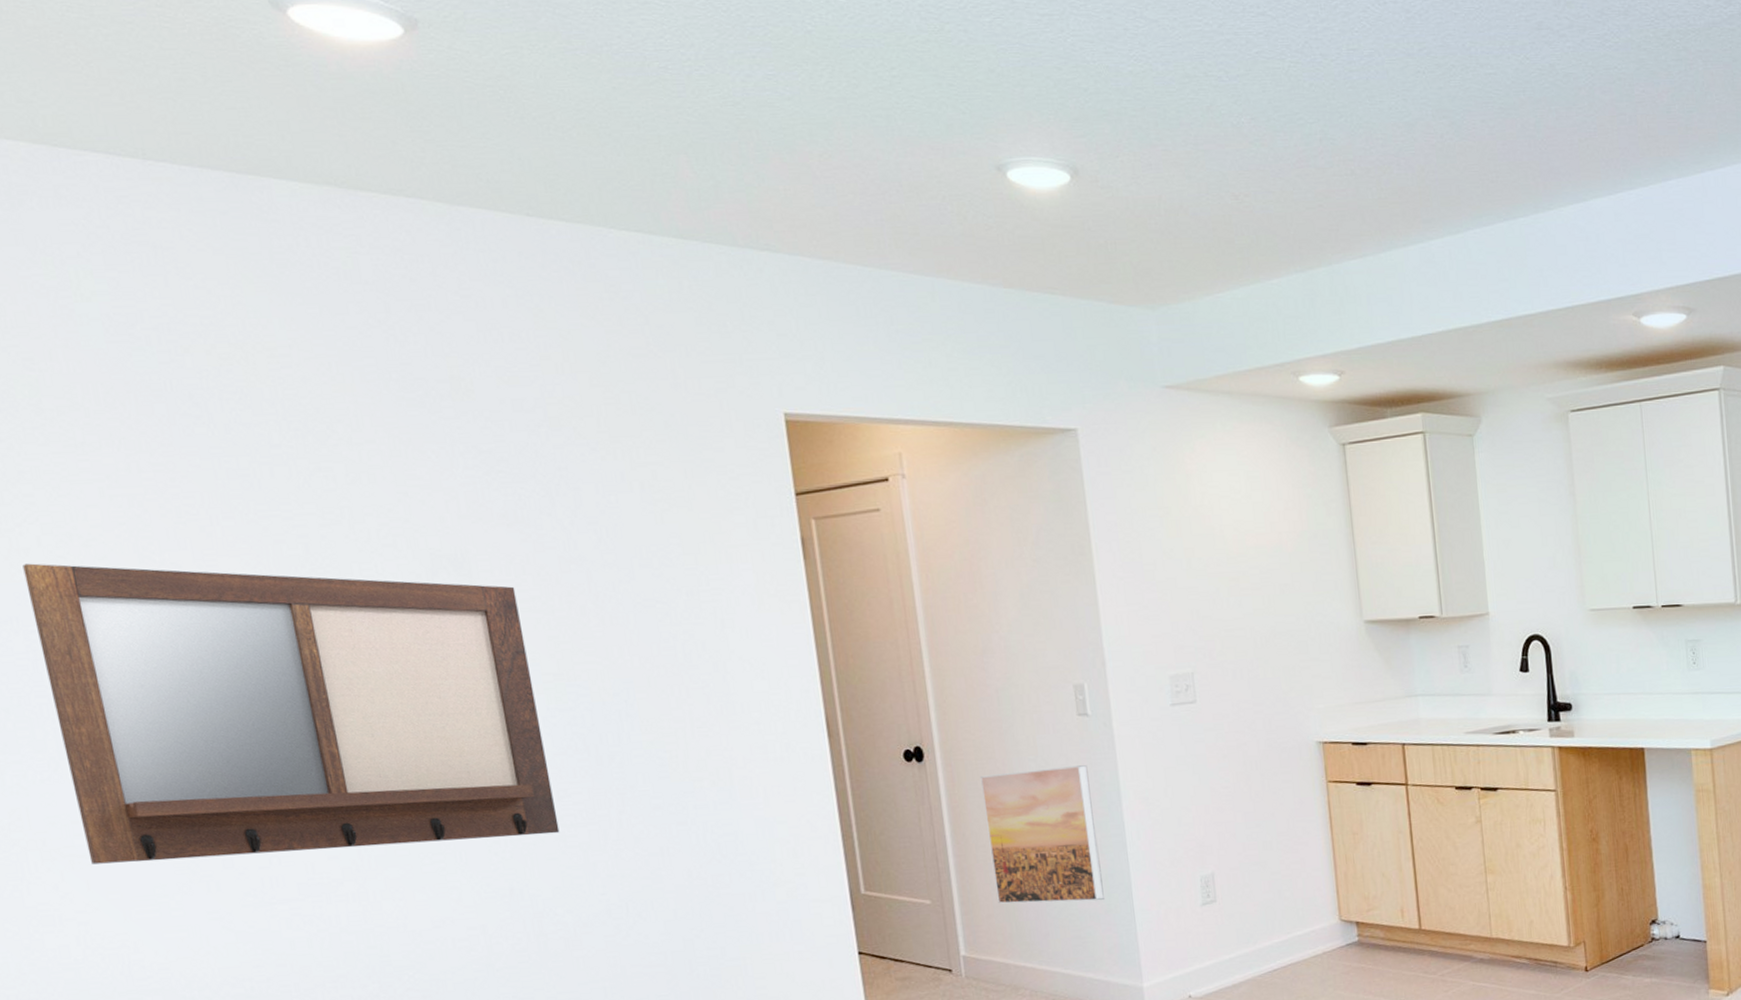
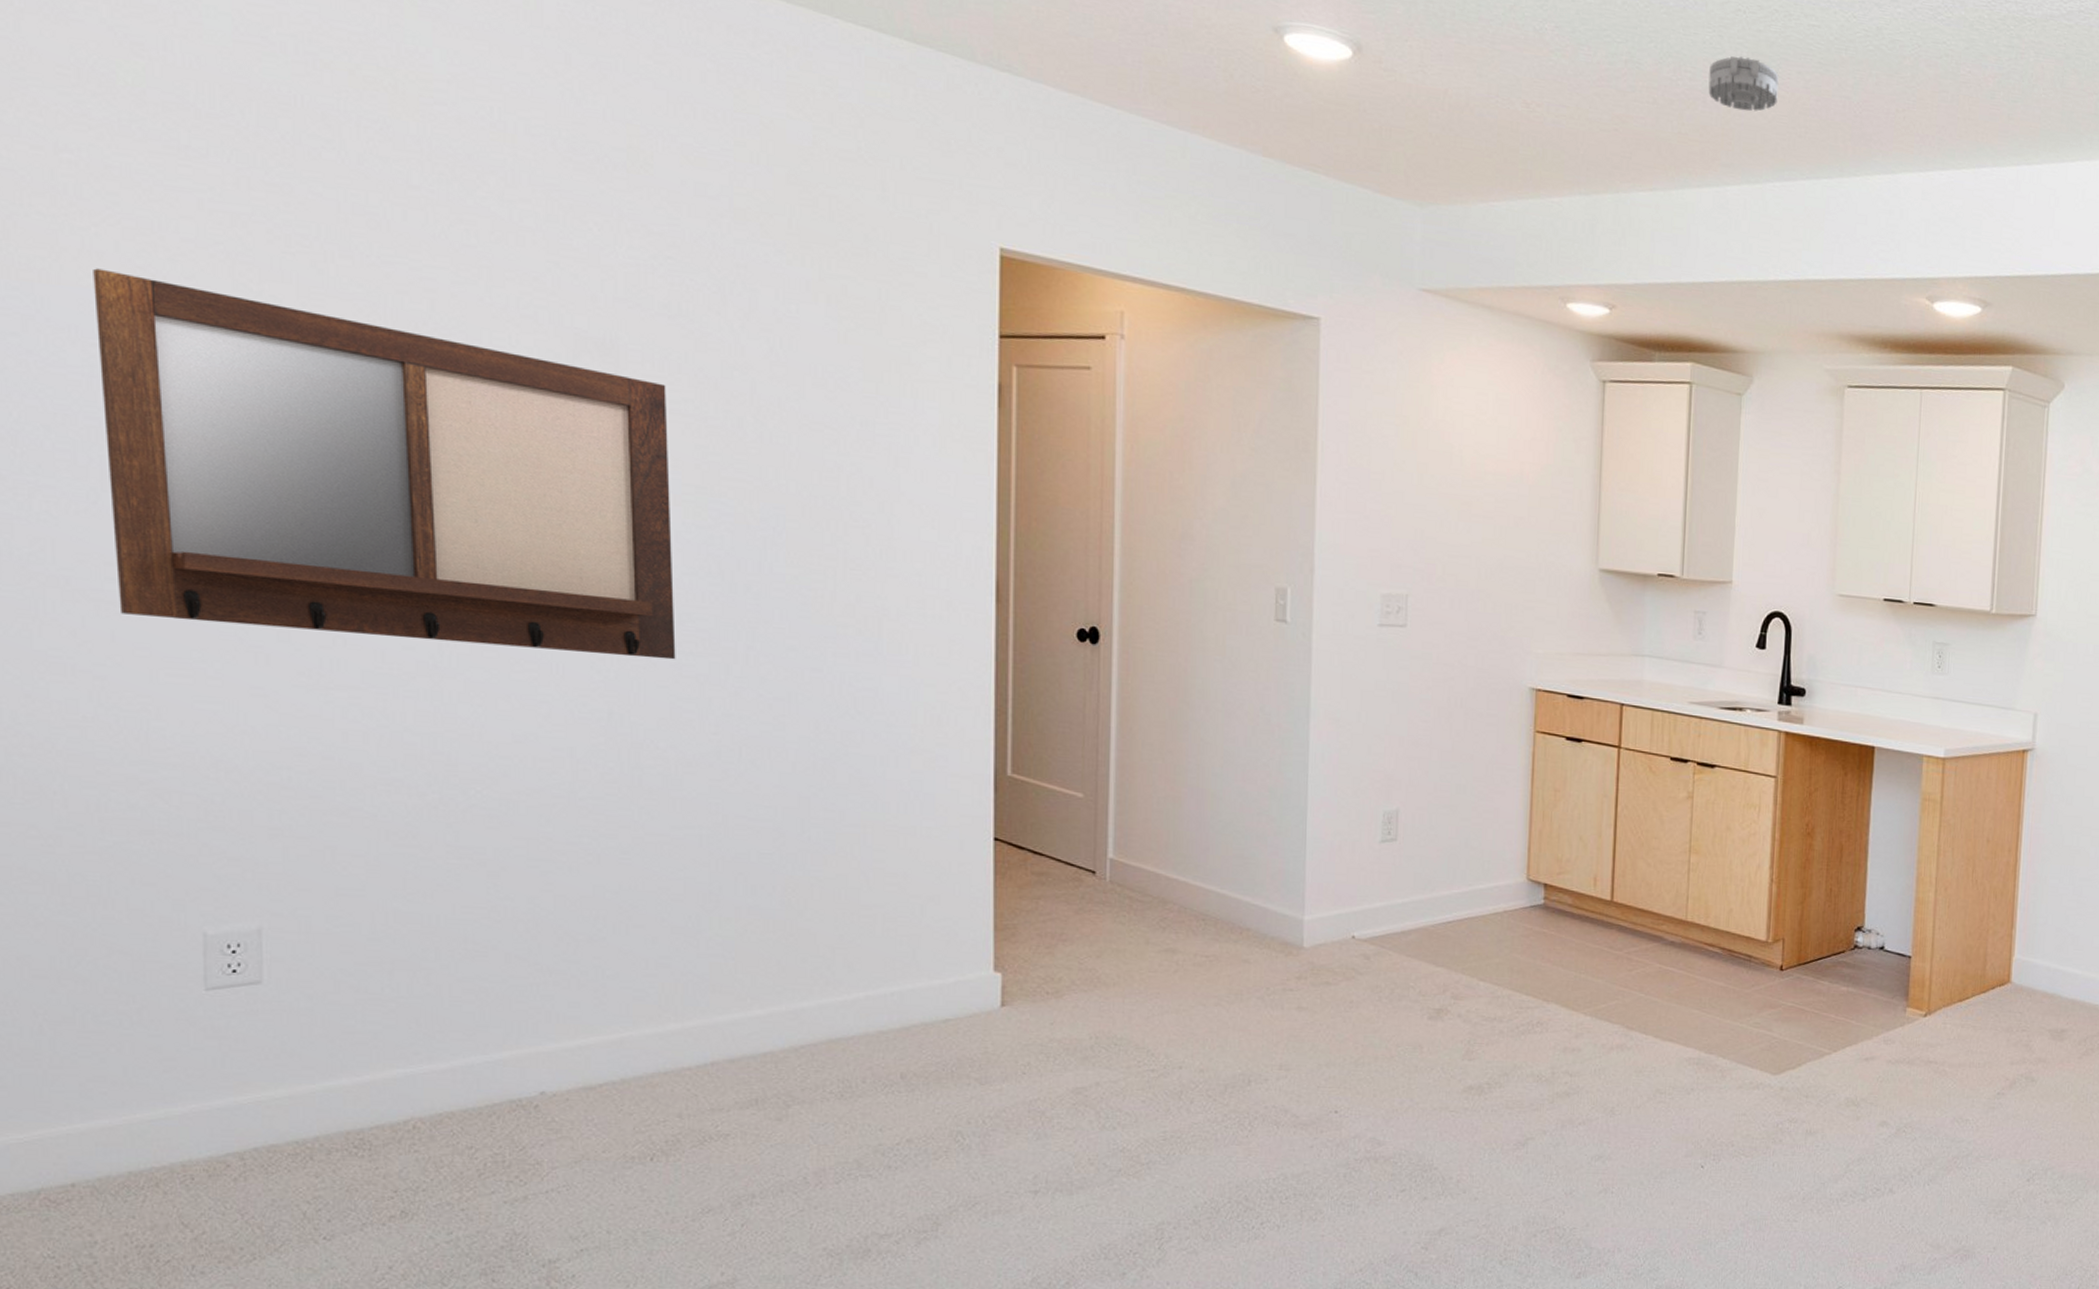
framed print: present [980,765,1104,904] -> none [1157,668,1278,822]
smoke detector: none [1398,115,1467,167] -> present [1708,56,1779,112]

